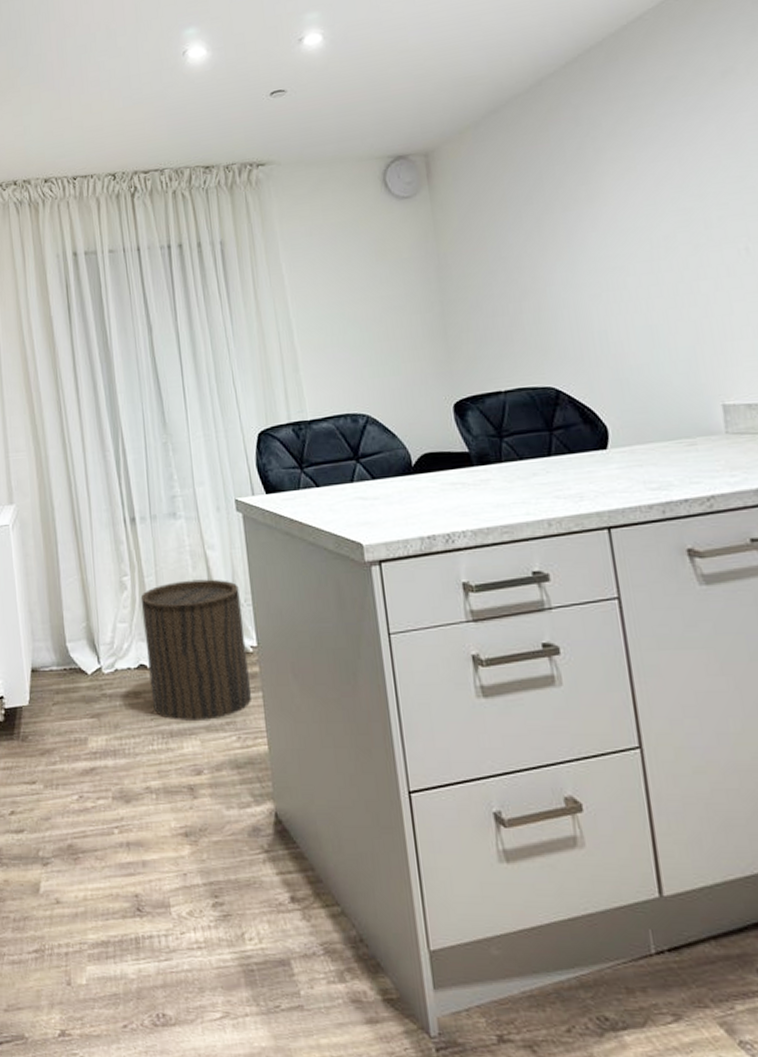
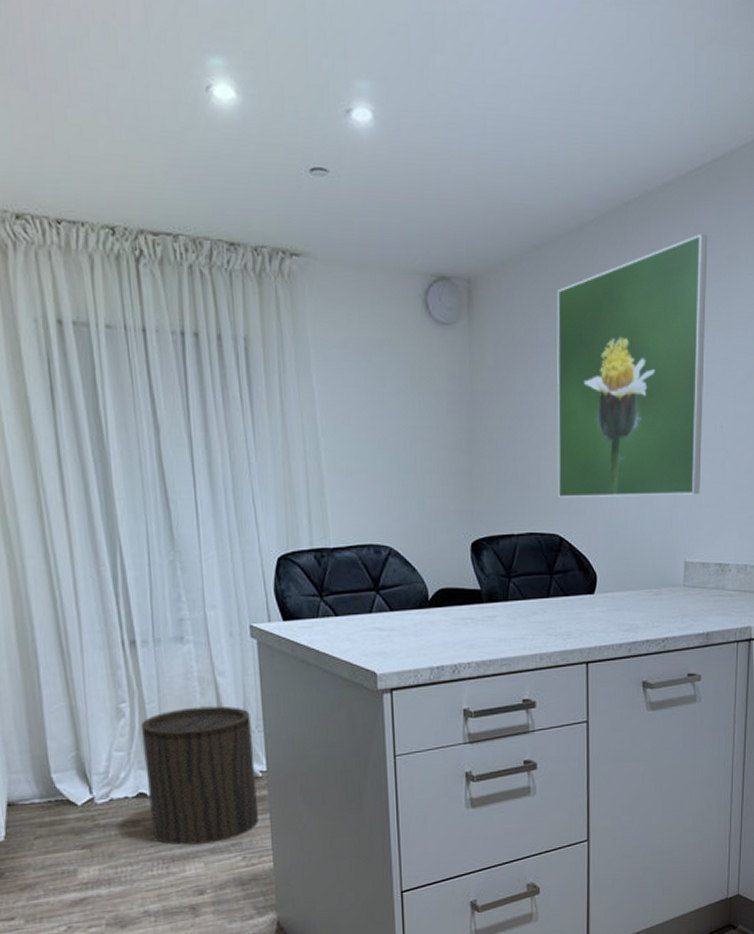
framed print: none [521,57,731,348] -> present [557,234,708,497]

